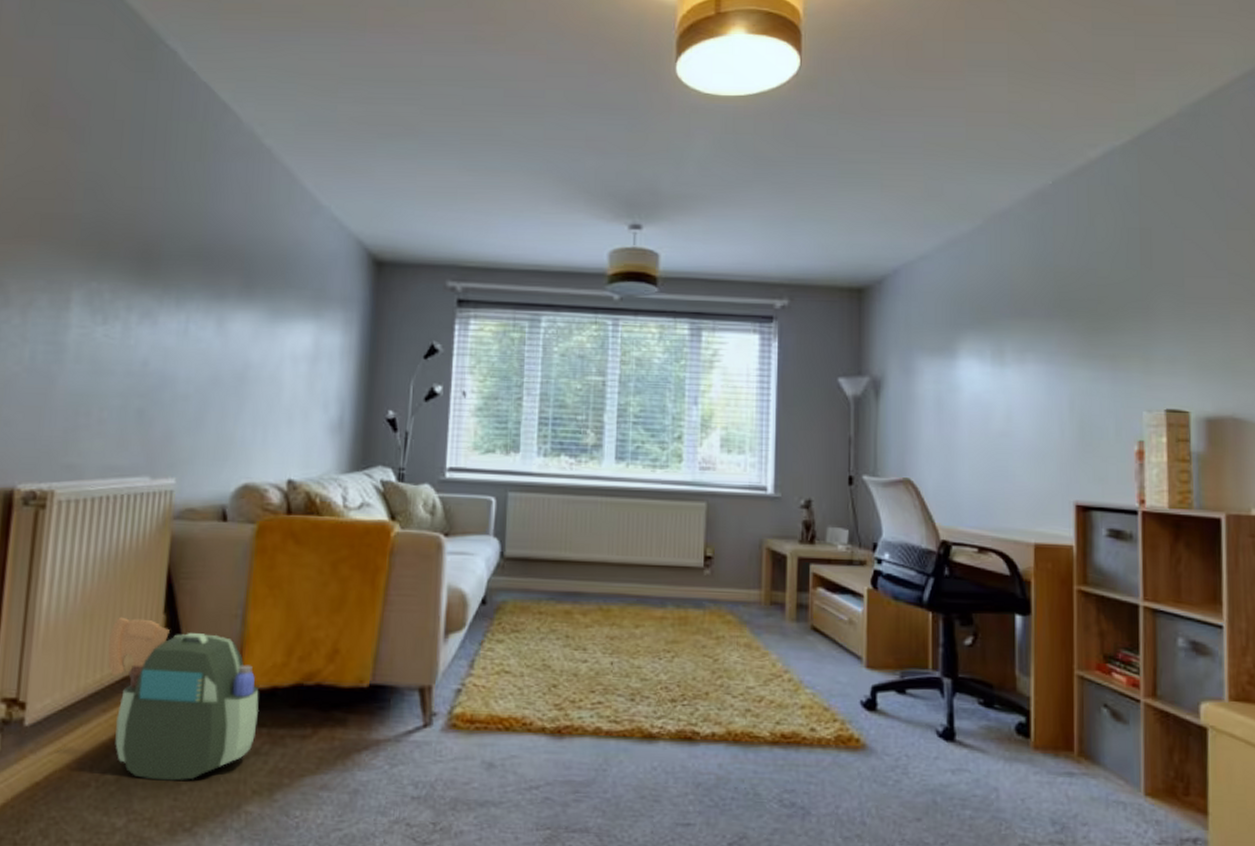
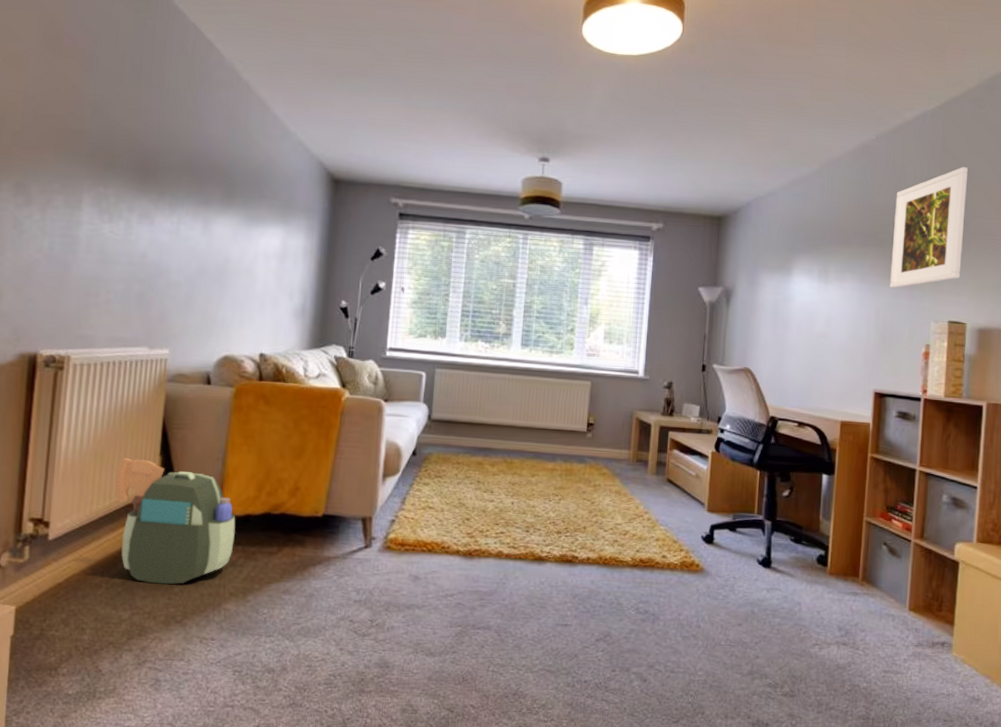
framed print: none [1084,214,1177,370] -> present [890,167,968,288]

